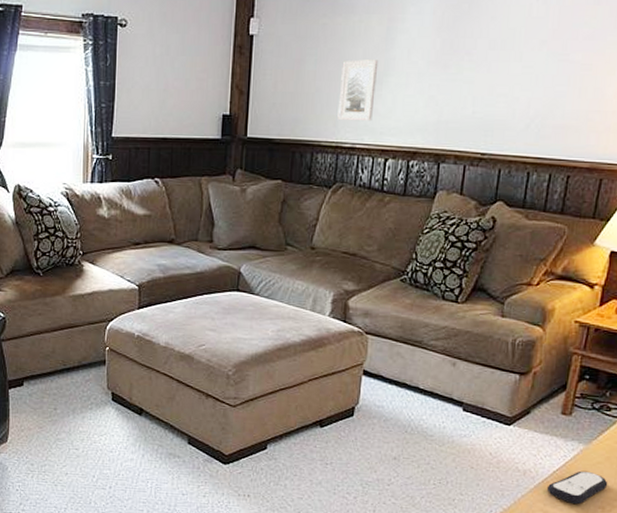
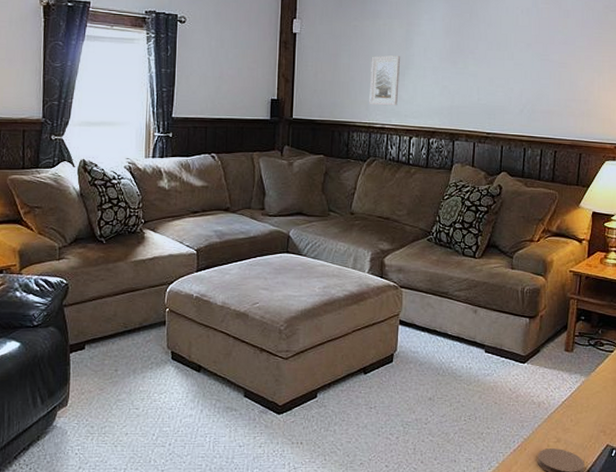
remote control: present [546,470,608,505] -> none [558,400,607,431]

